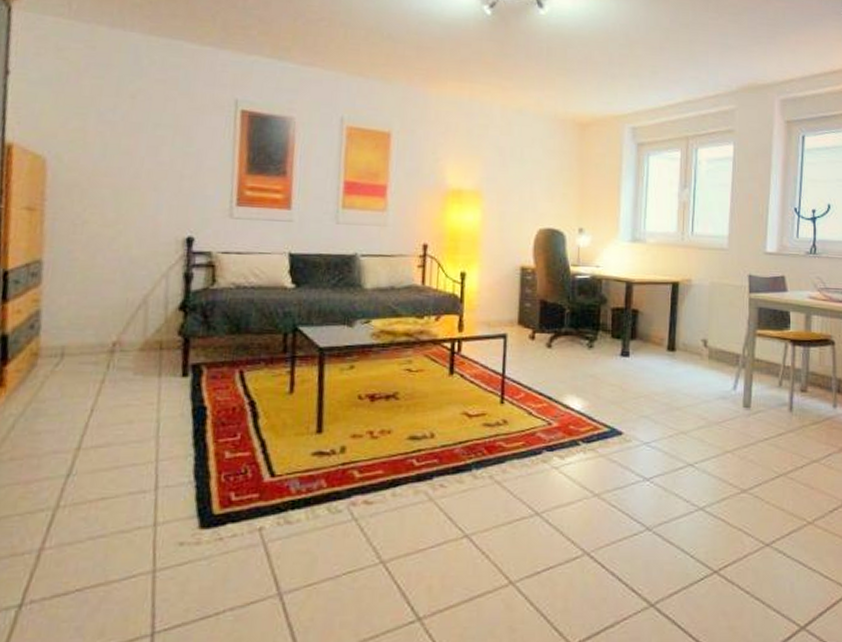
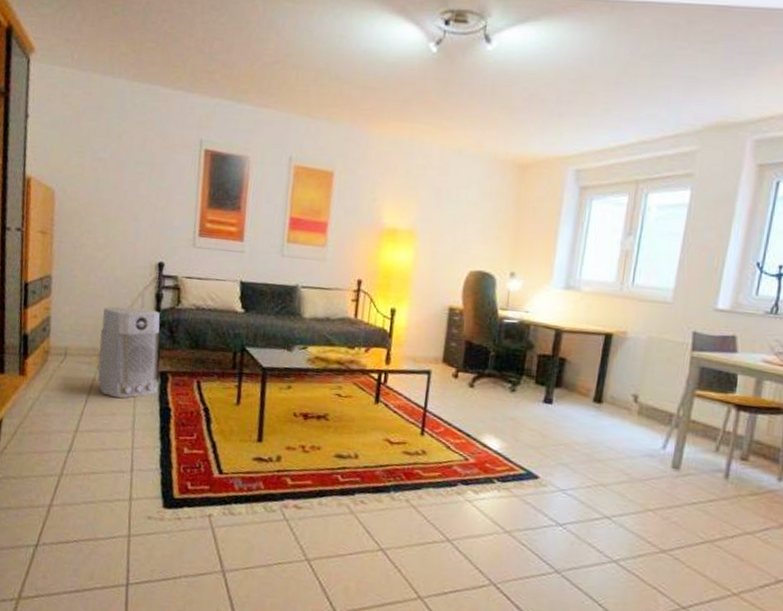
air purifier: none [108,291,190,402] -> present [98,306,160,399]

